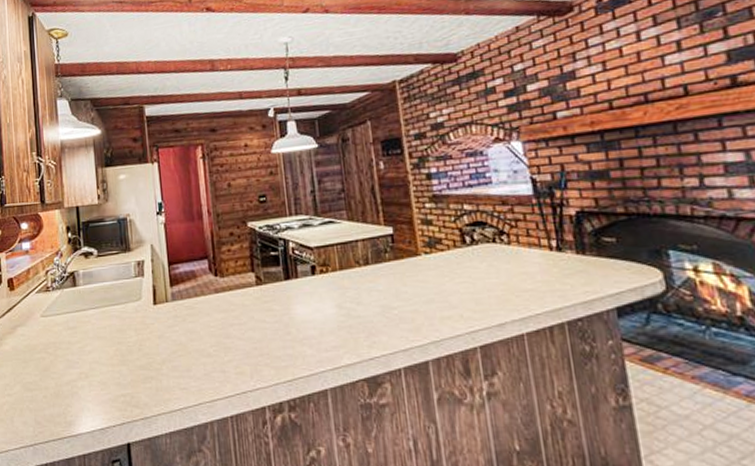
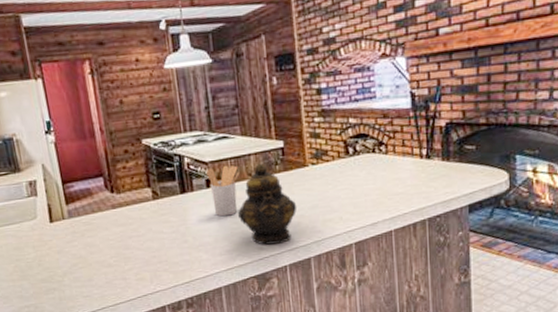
utensil holder: none [312,251,347,307] -> present [207,165,240,217]
teapot: none [345,250,411,343] -> present [238,163,297,245]

